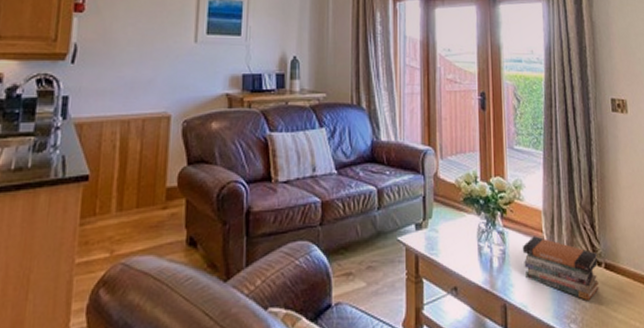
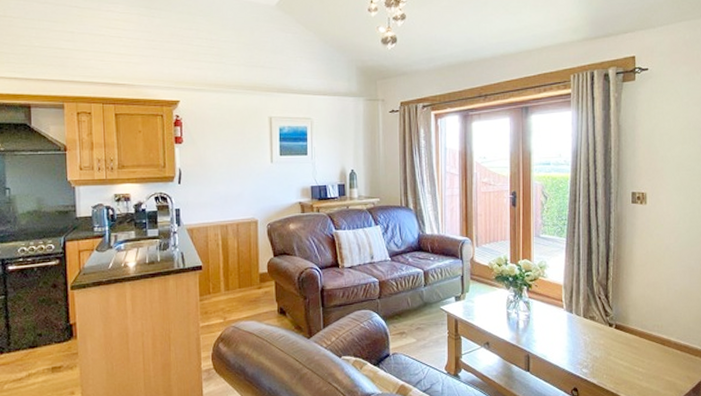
book stack: present [522,236,599,302] -> none [544,304,610,353]

